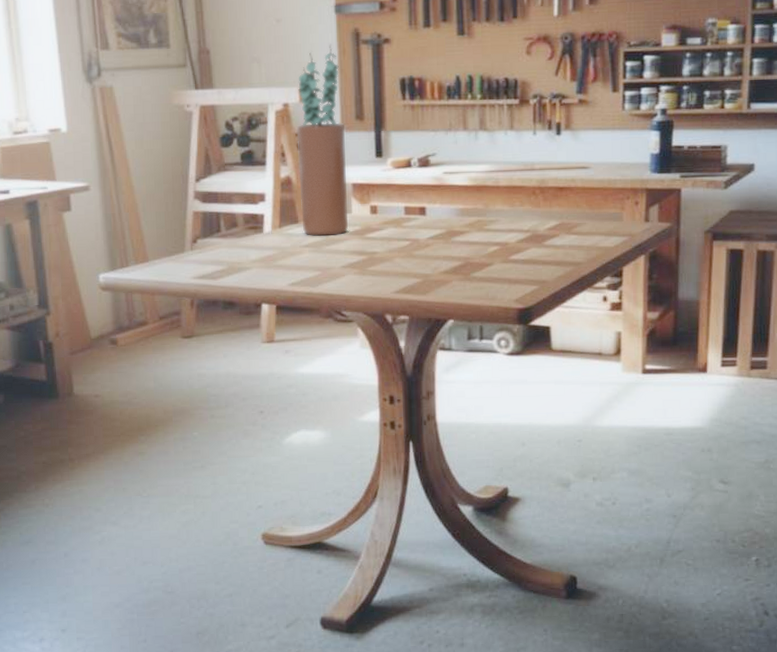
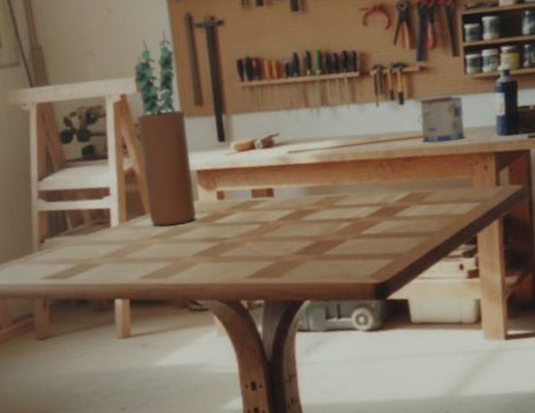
paint can: none [572,129,619,176] -> present [415,95,465,144]

